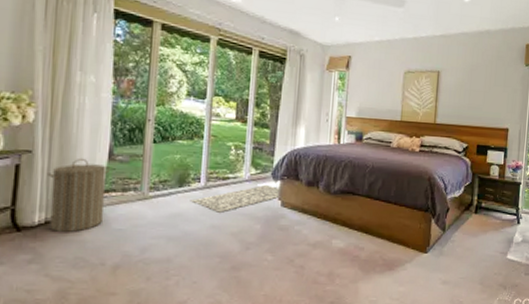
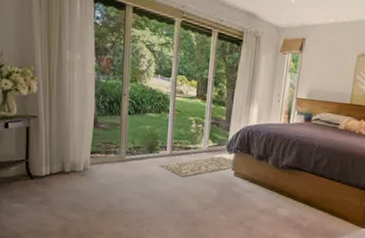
laundry hamper: present [46,158,111,232] -> none [48,124,96,183]

